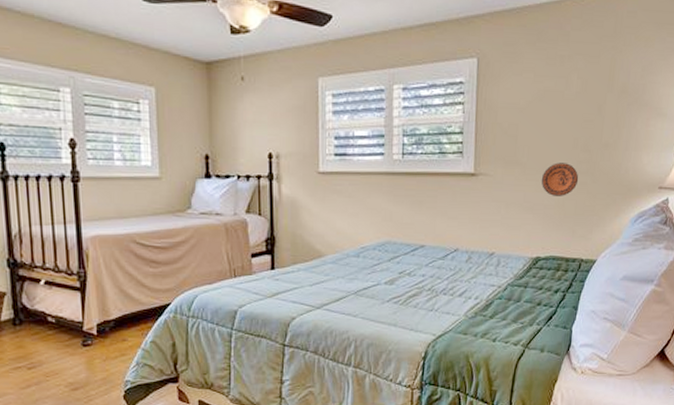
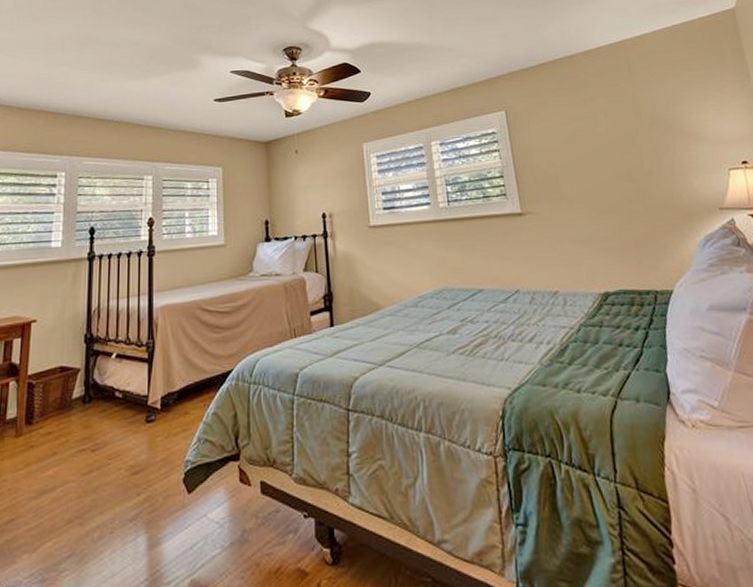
decorative plate: present [541,162,579,196] -> none [591,194,631,228]

